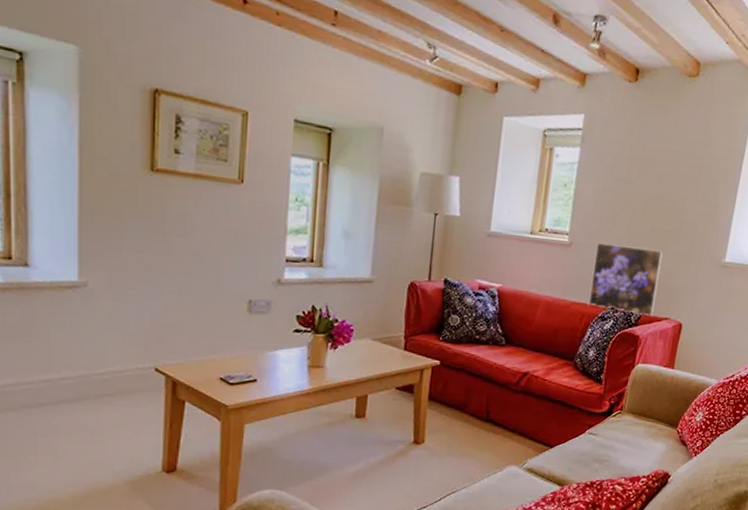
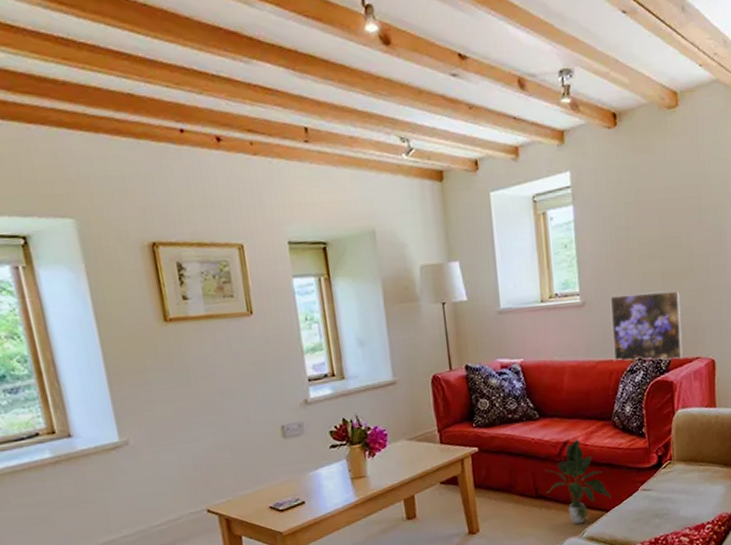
potted plant: none [497,372,558,455] -> present [546,439,611,525]

